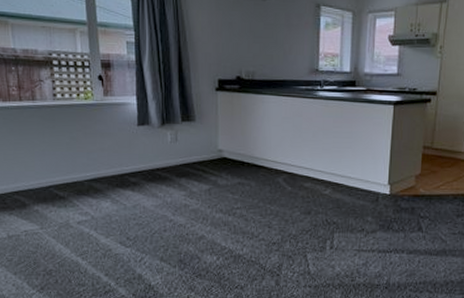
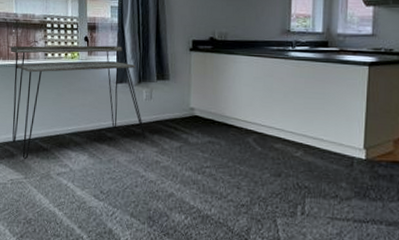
desk: none [11,85,173,210] -> present [10,45,146,160]

